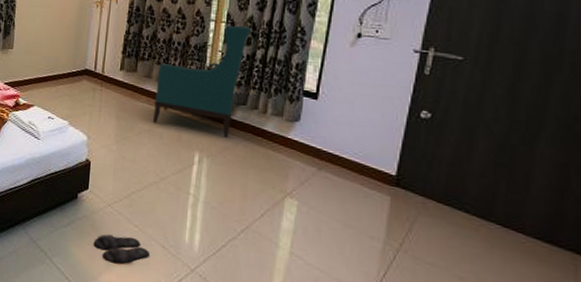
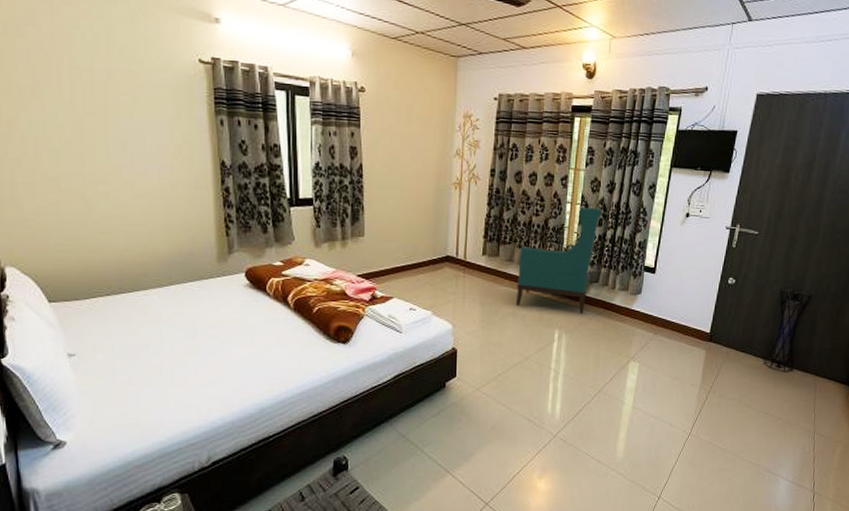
slippers: present [93,234,149,264] -> none [464,416,517,442]
lantern: none [482,131,558,242] -> present [763,290,812,372]

